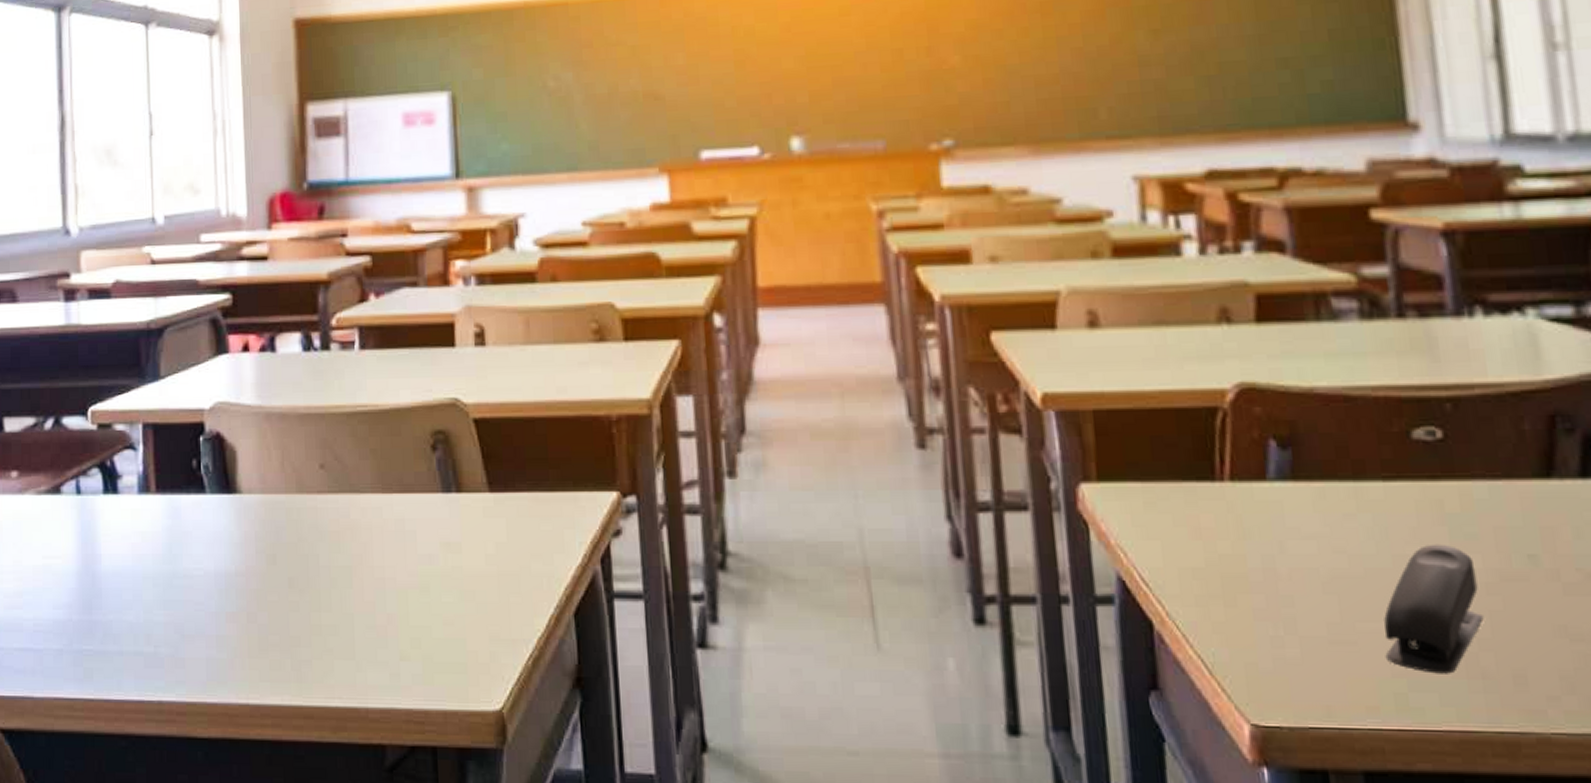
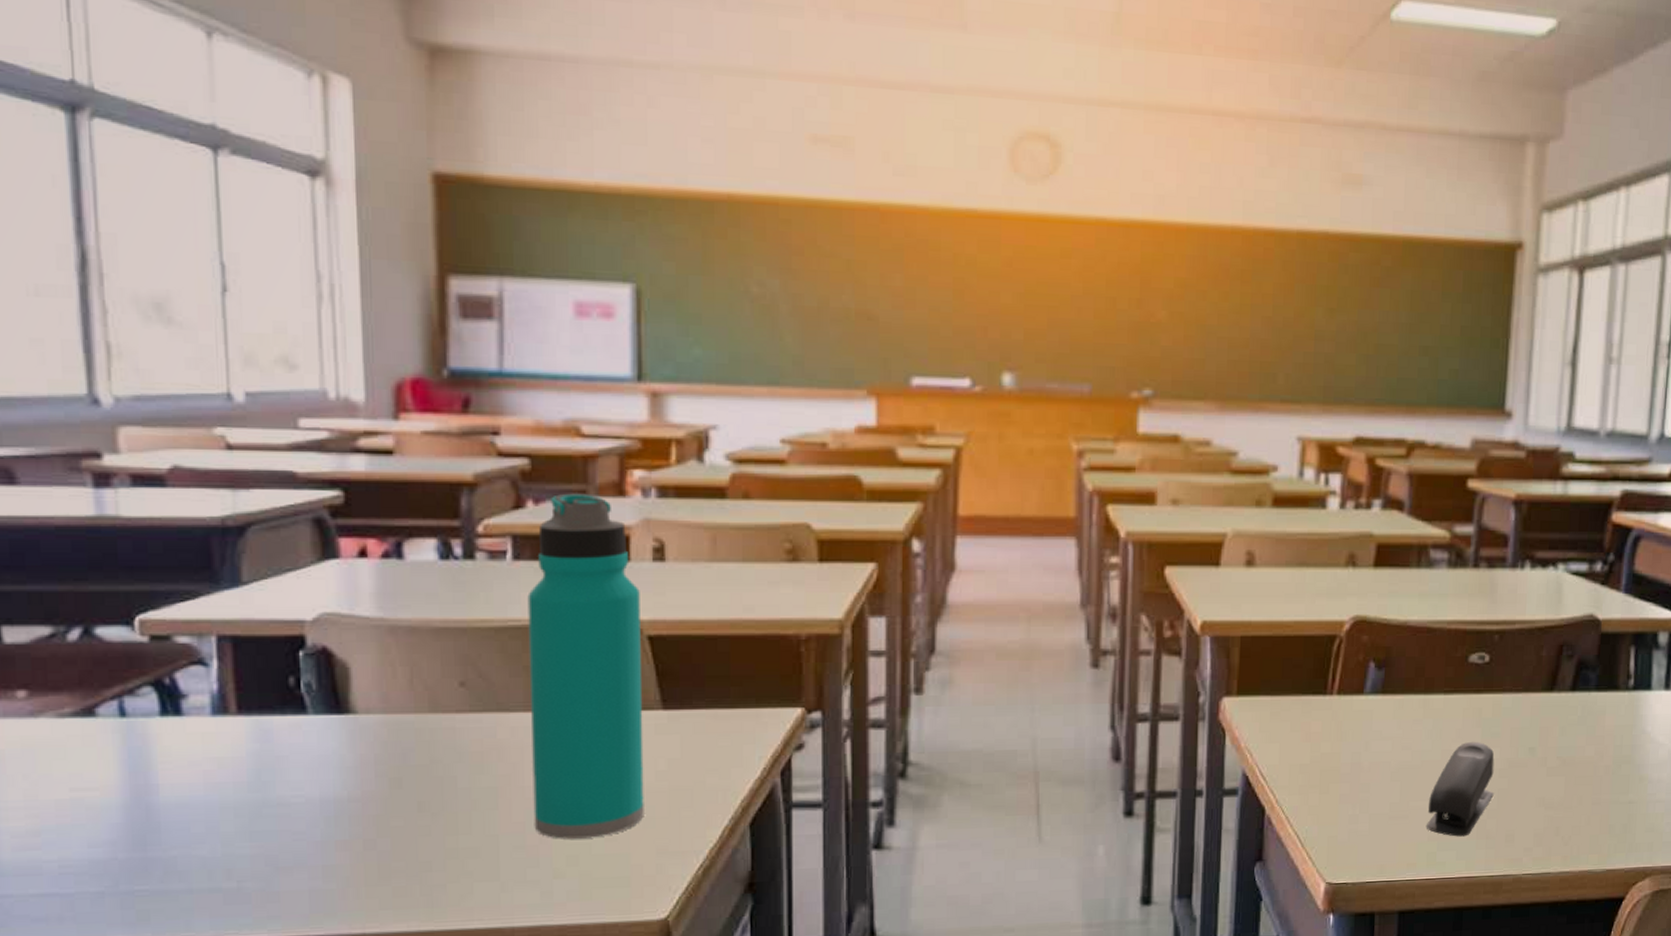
water bottle: none [372,285,477,621] -> present [527,493,644,839]

